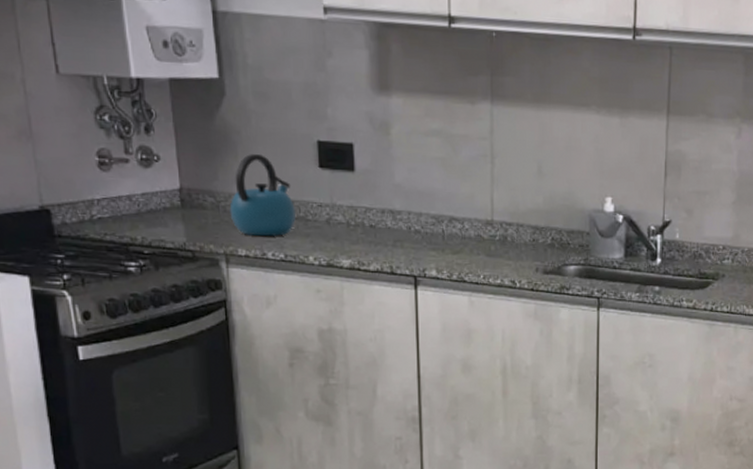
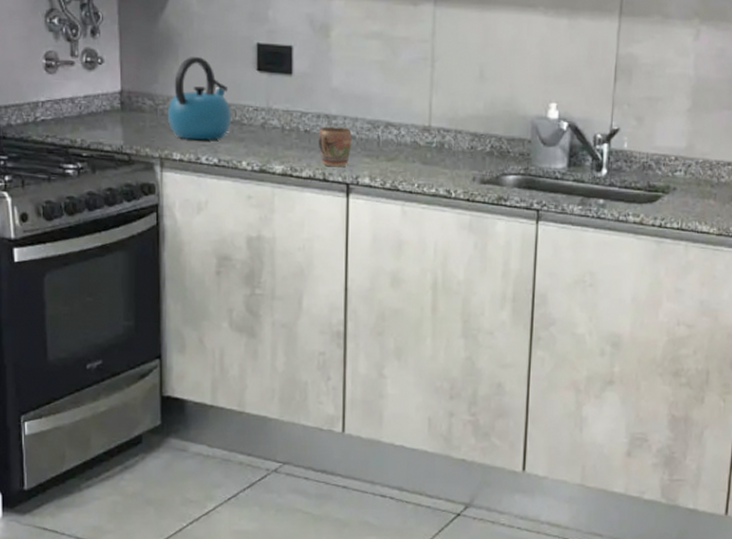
mug: none [383,221,417,261] -> present [318,126,352,168]

